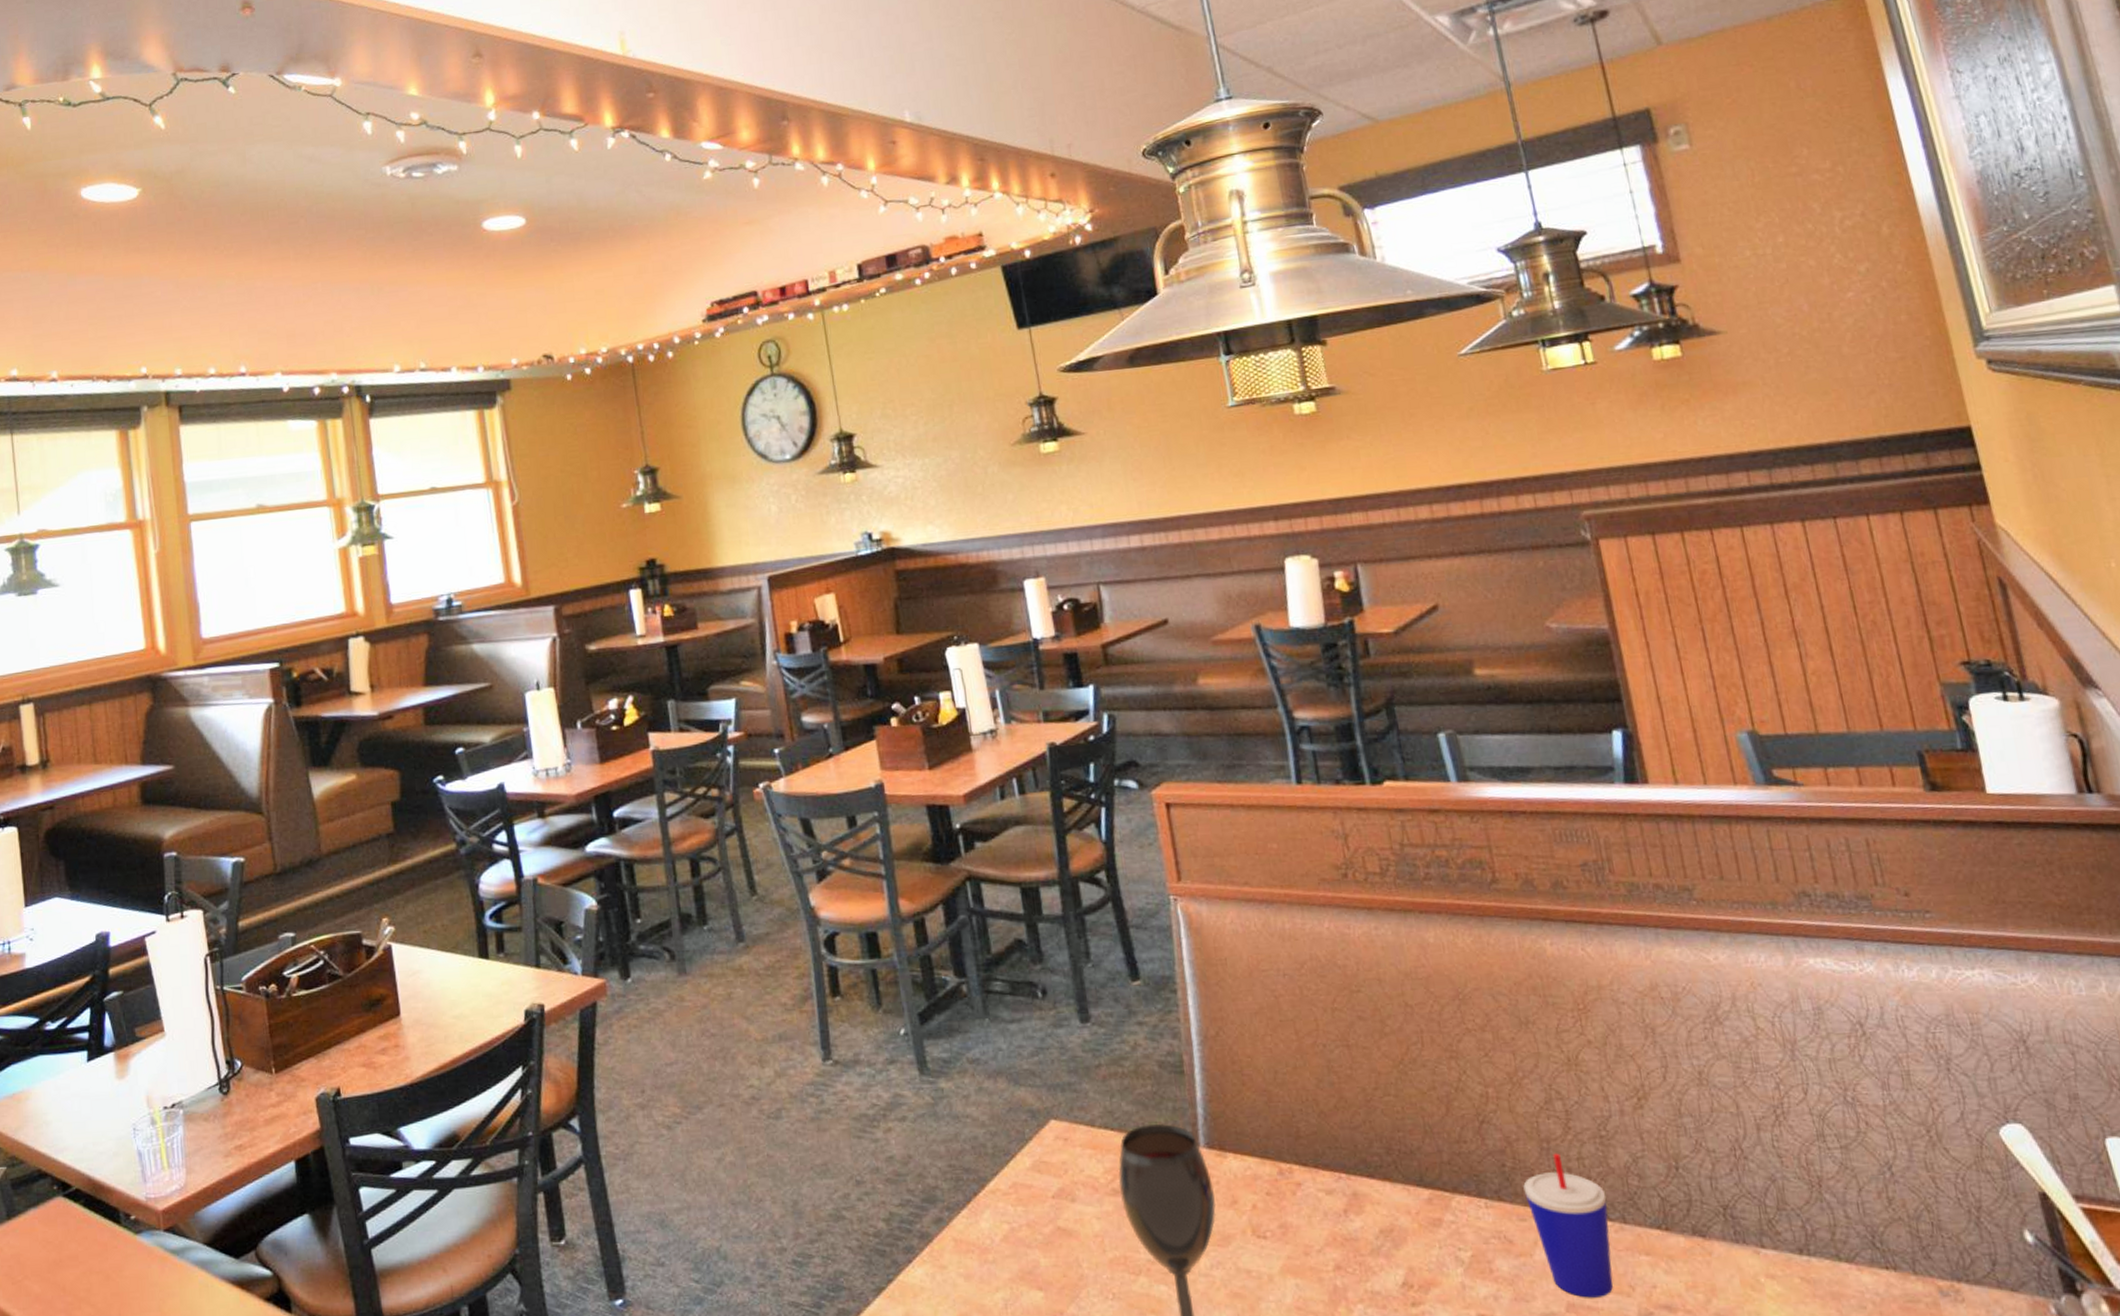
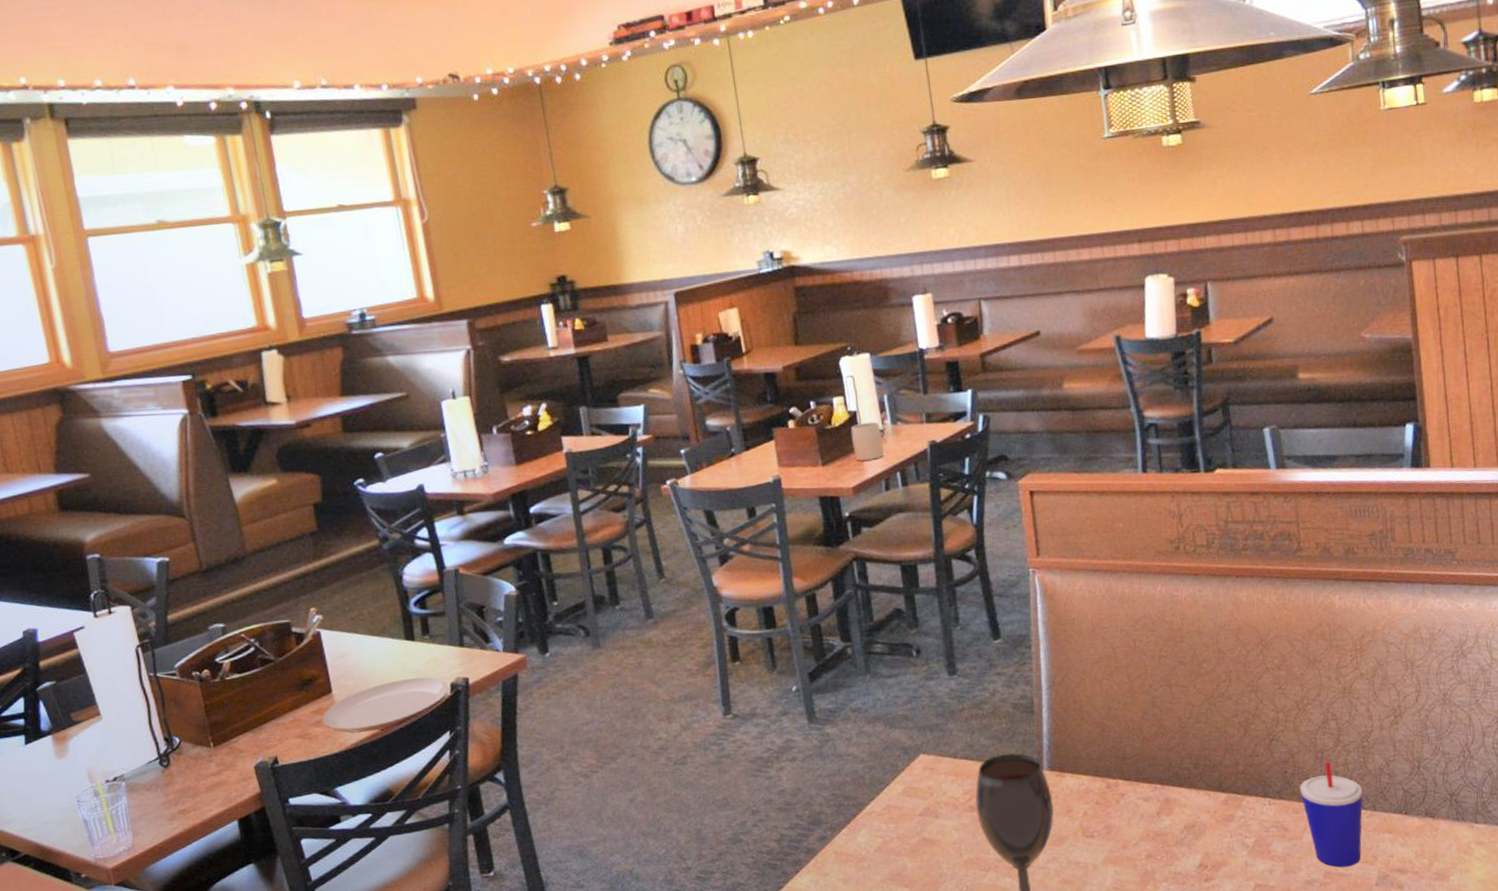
plate: none [389,1002,523,1064] -> present [322,677,449,733]
mug: none [959,720,998,765] -> present [850,421,884,461]

